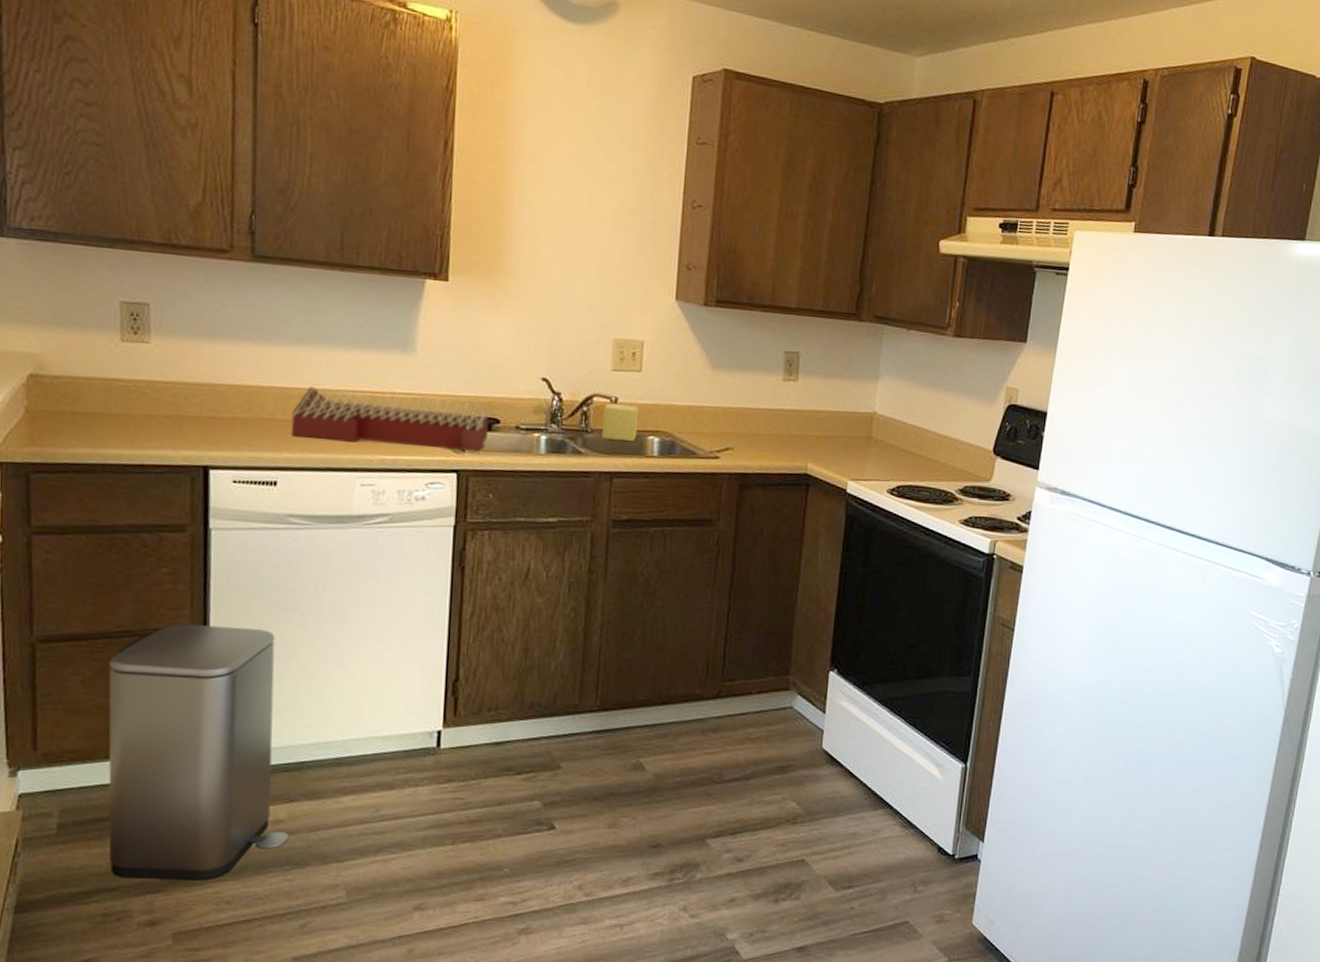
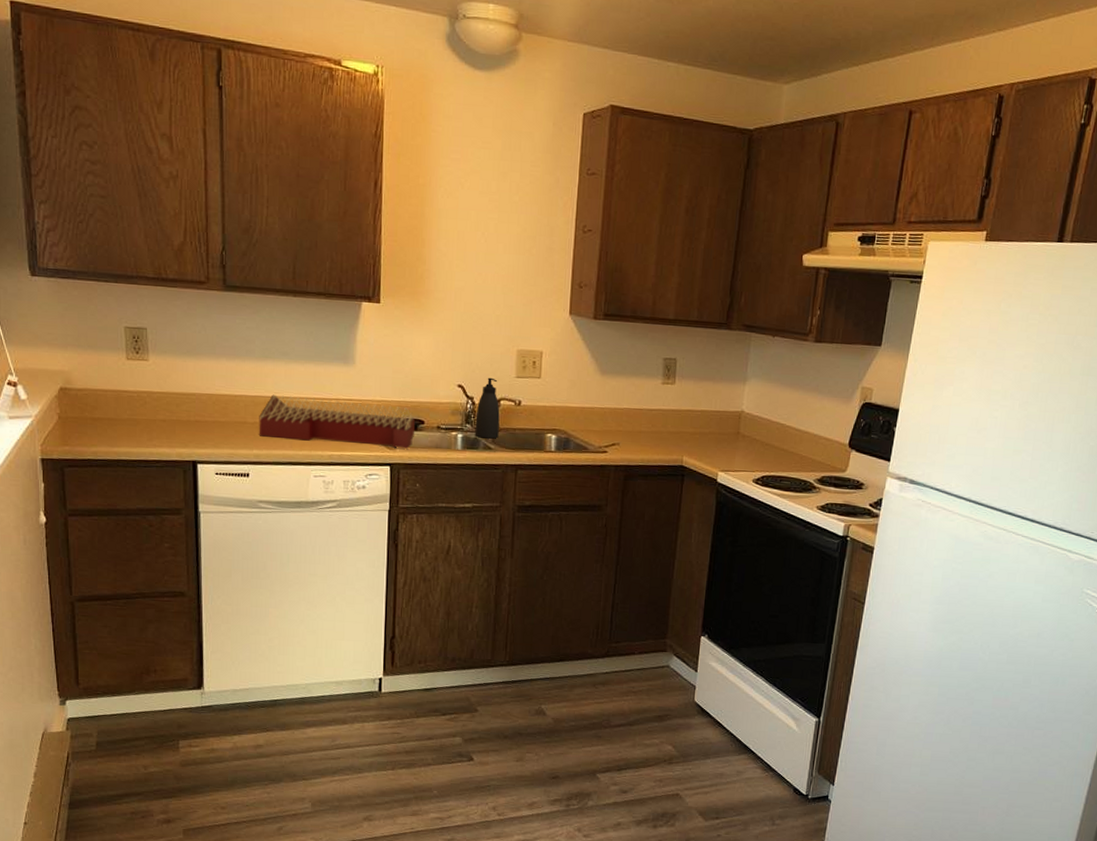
pedal bin: present [108,624,289,881] -> none [129,588,267,790]
soap dispenser: none [561,370,593,442] -> present [475,377,500,439]
sponge: present [602,403,639,441] -> none [508,406,539,438]

